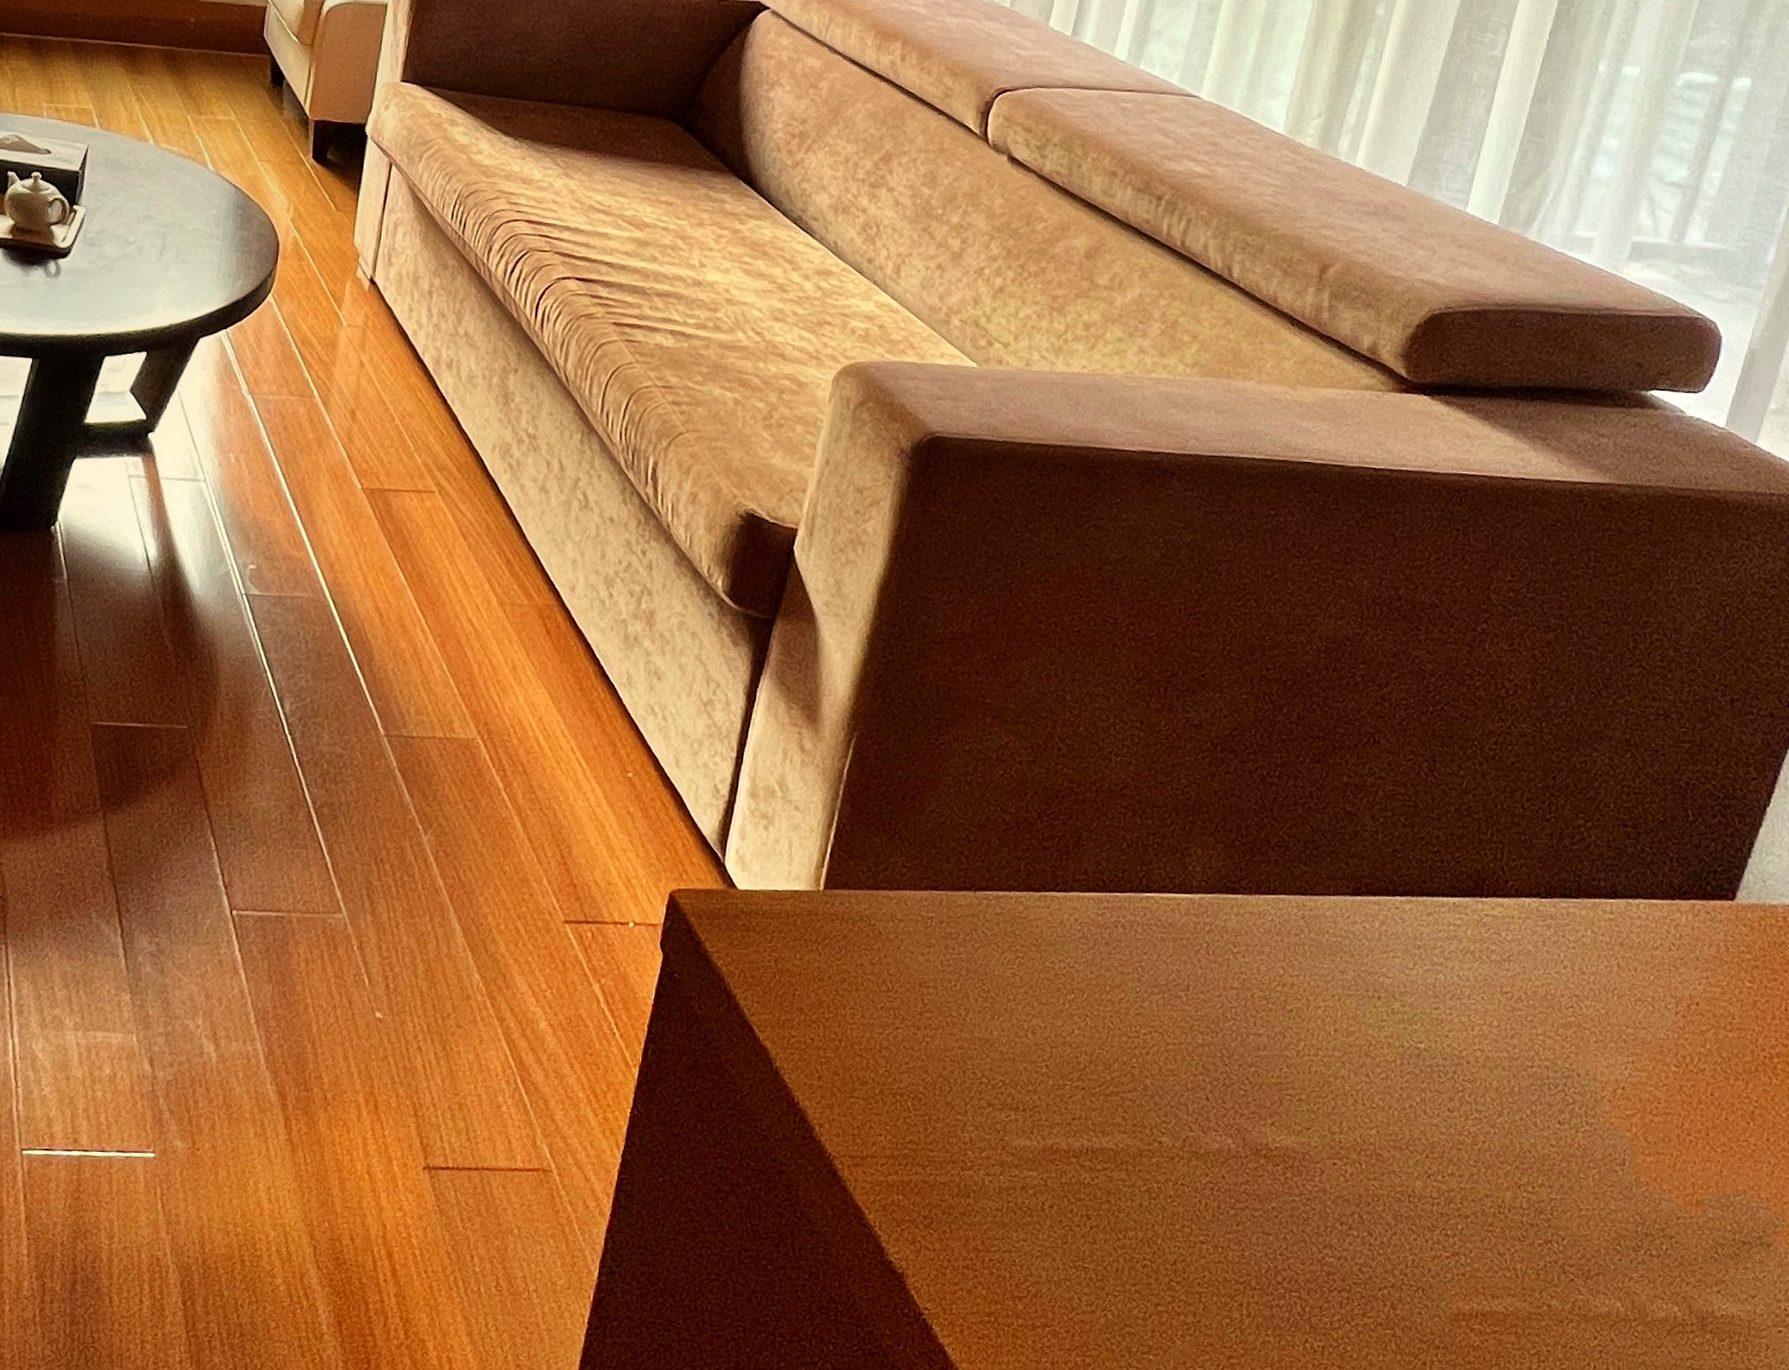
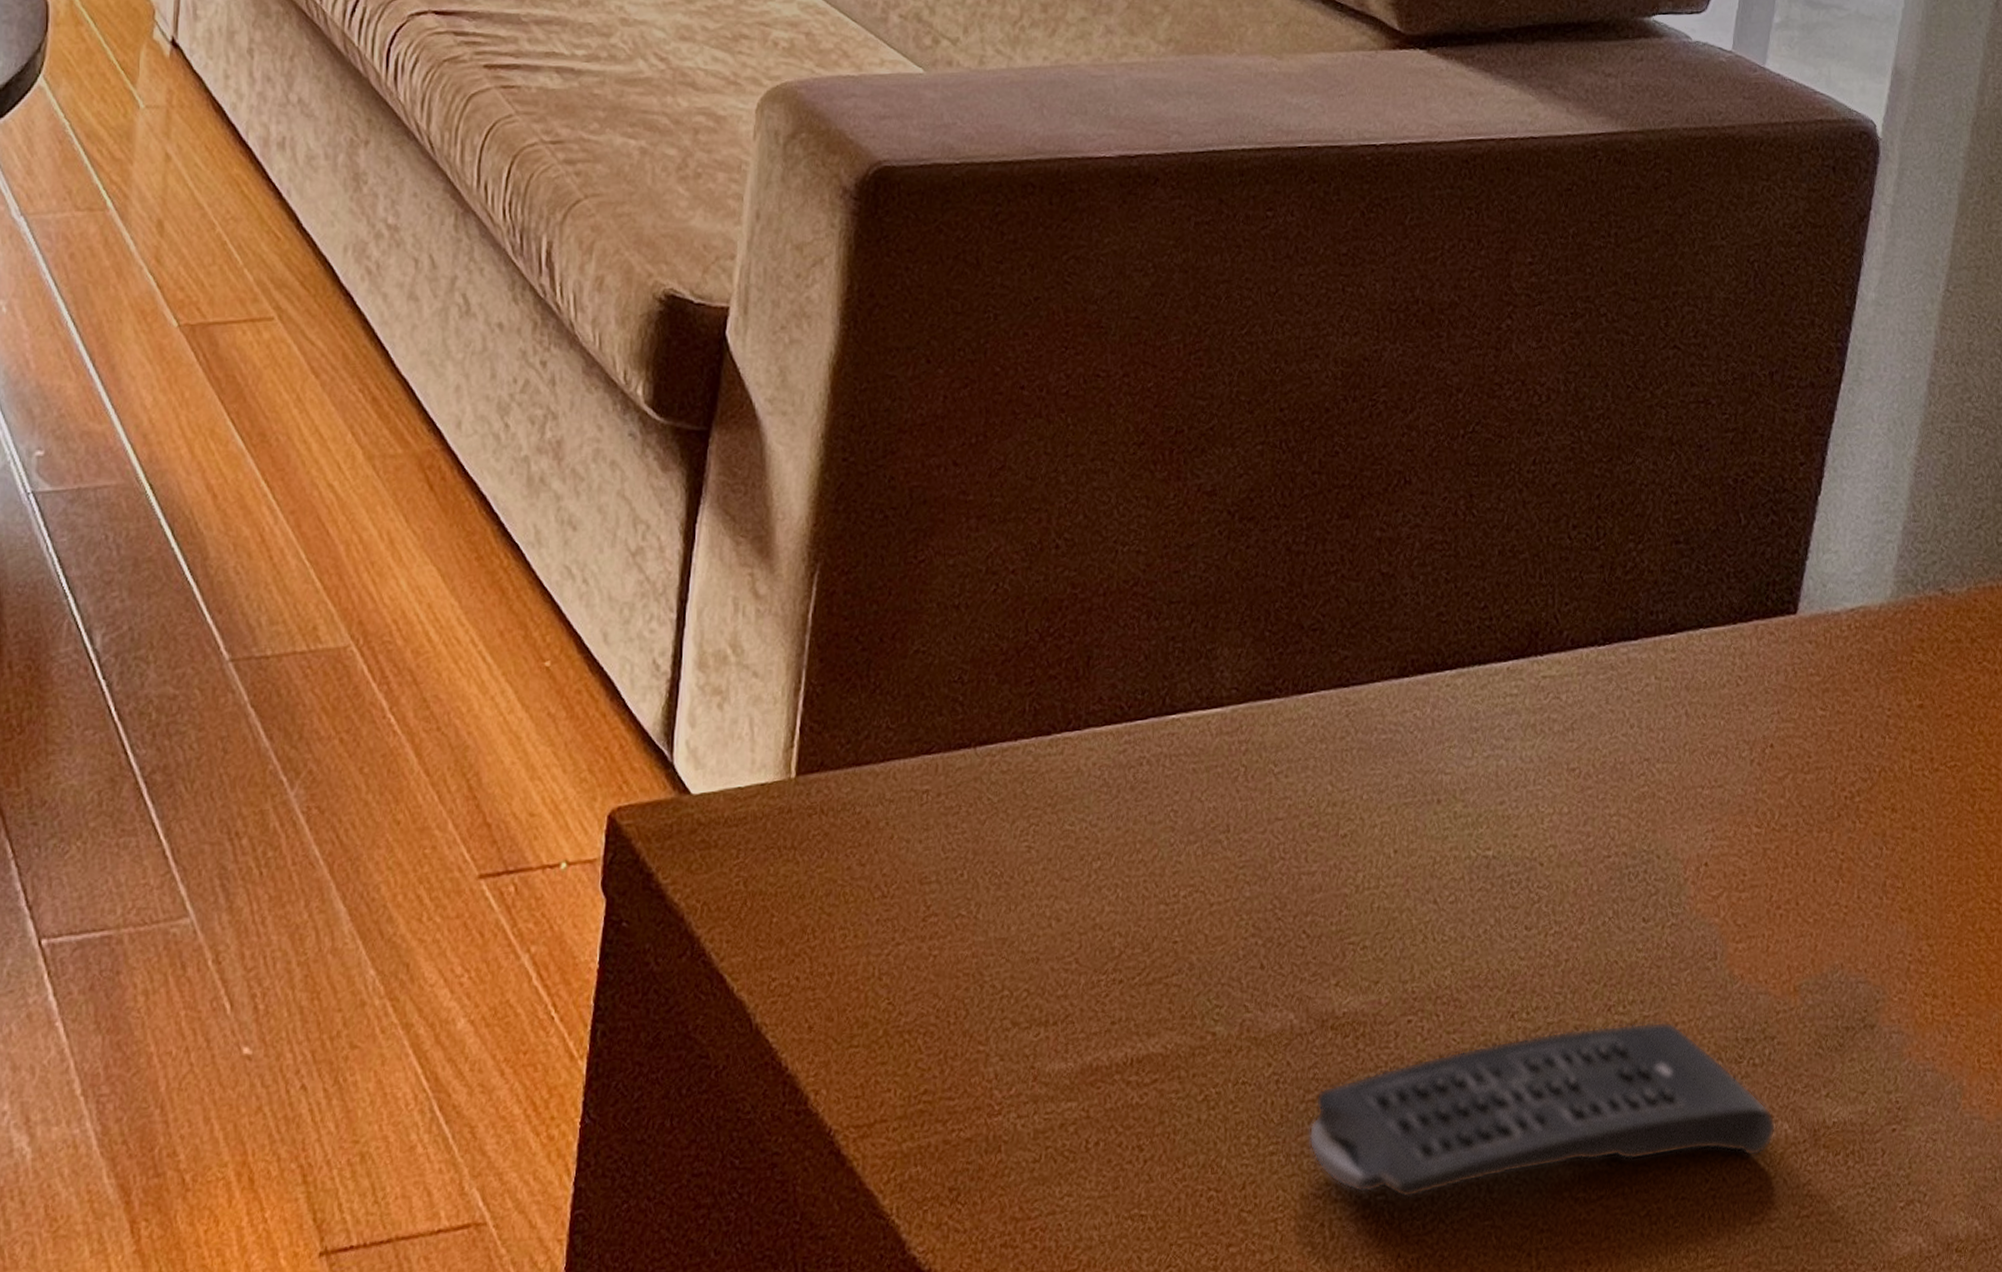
remote control: none [1235,1194,1667,1327] -> present [1309,1021,1776,1199]

